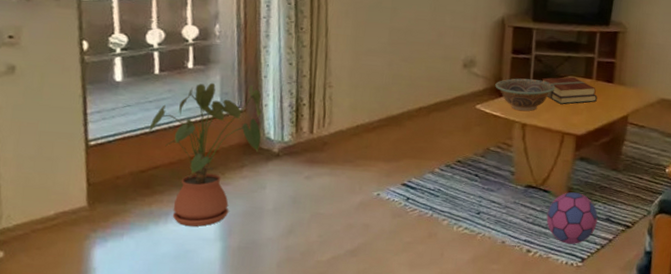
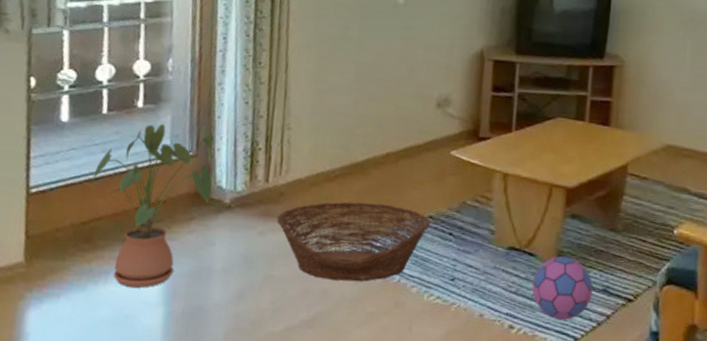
basket: none [321,149,459,217] -> present [276,201,431,282]
decorative bowl: present [495,78,555,111] -> none [472,119,542,159]
books: present [542,76,597,104] -> none [526,118,591,151]

